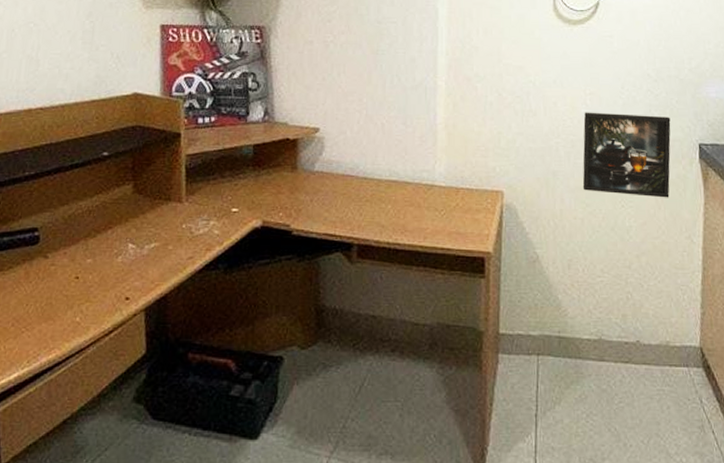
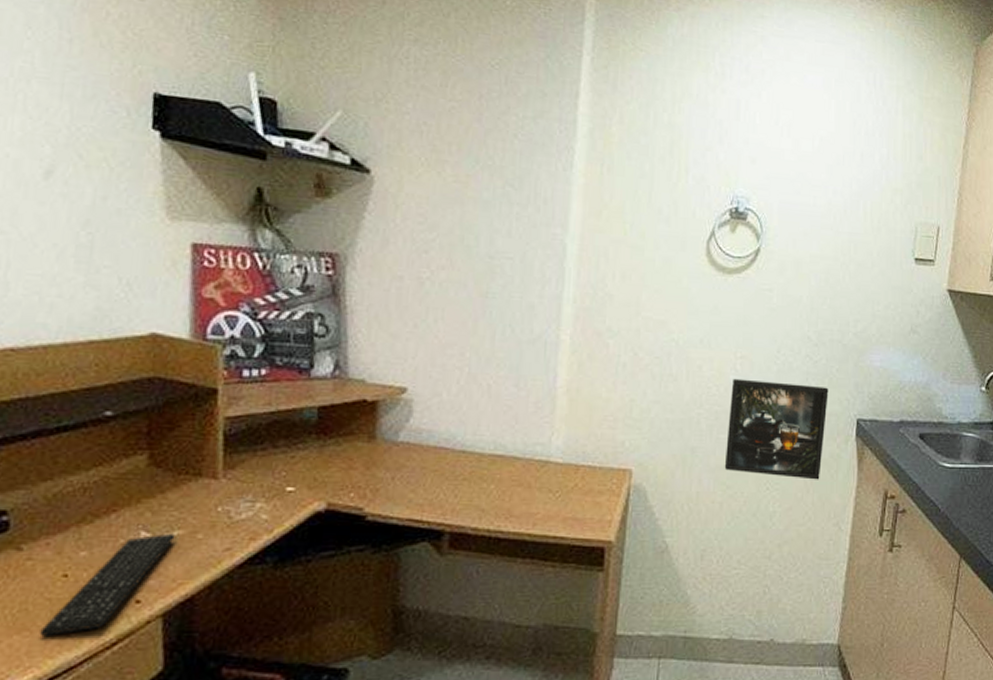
keyboard: none [60,245,153,324] -> present [39,533,175,636]

